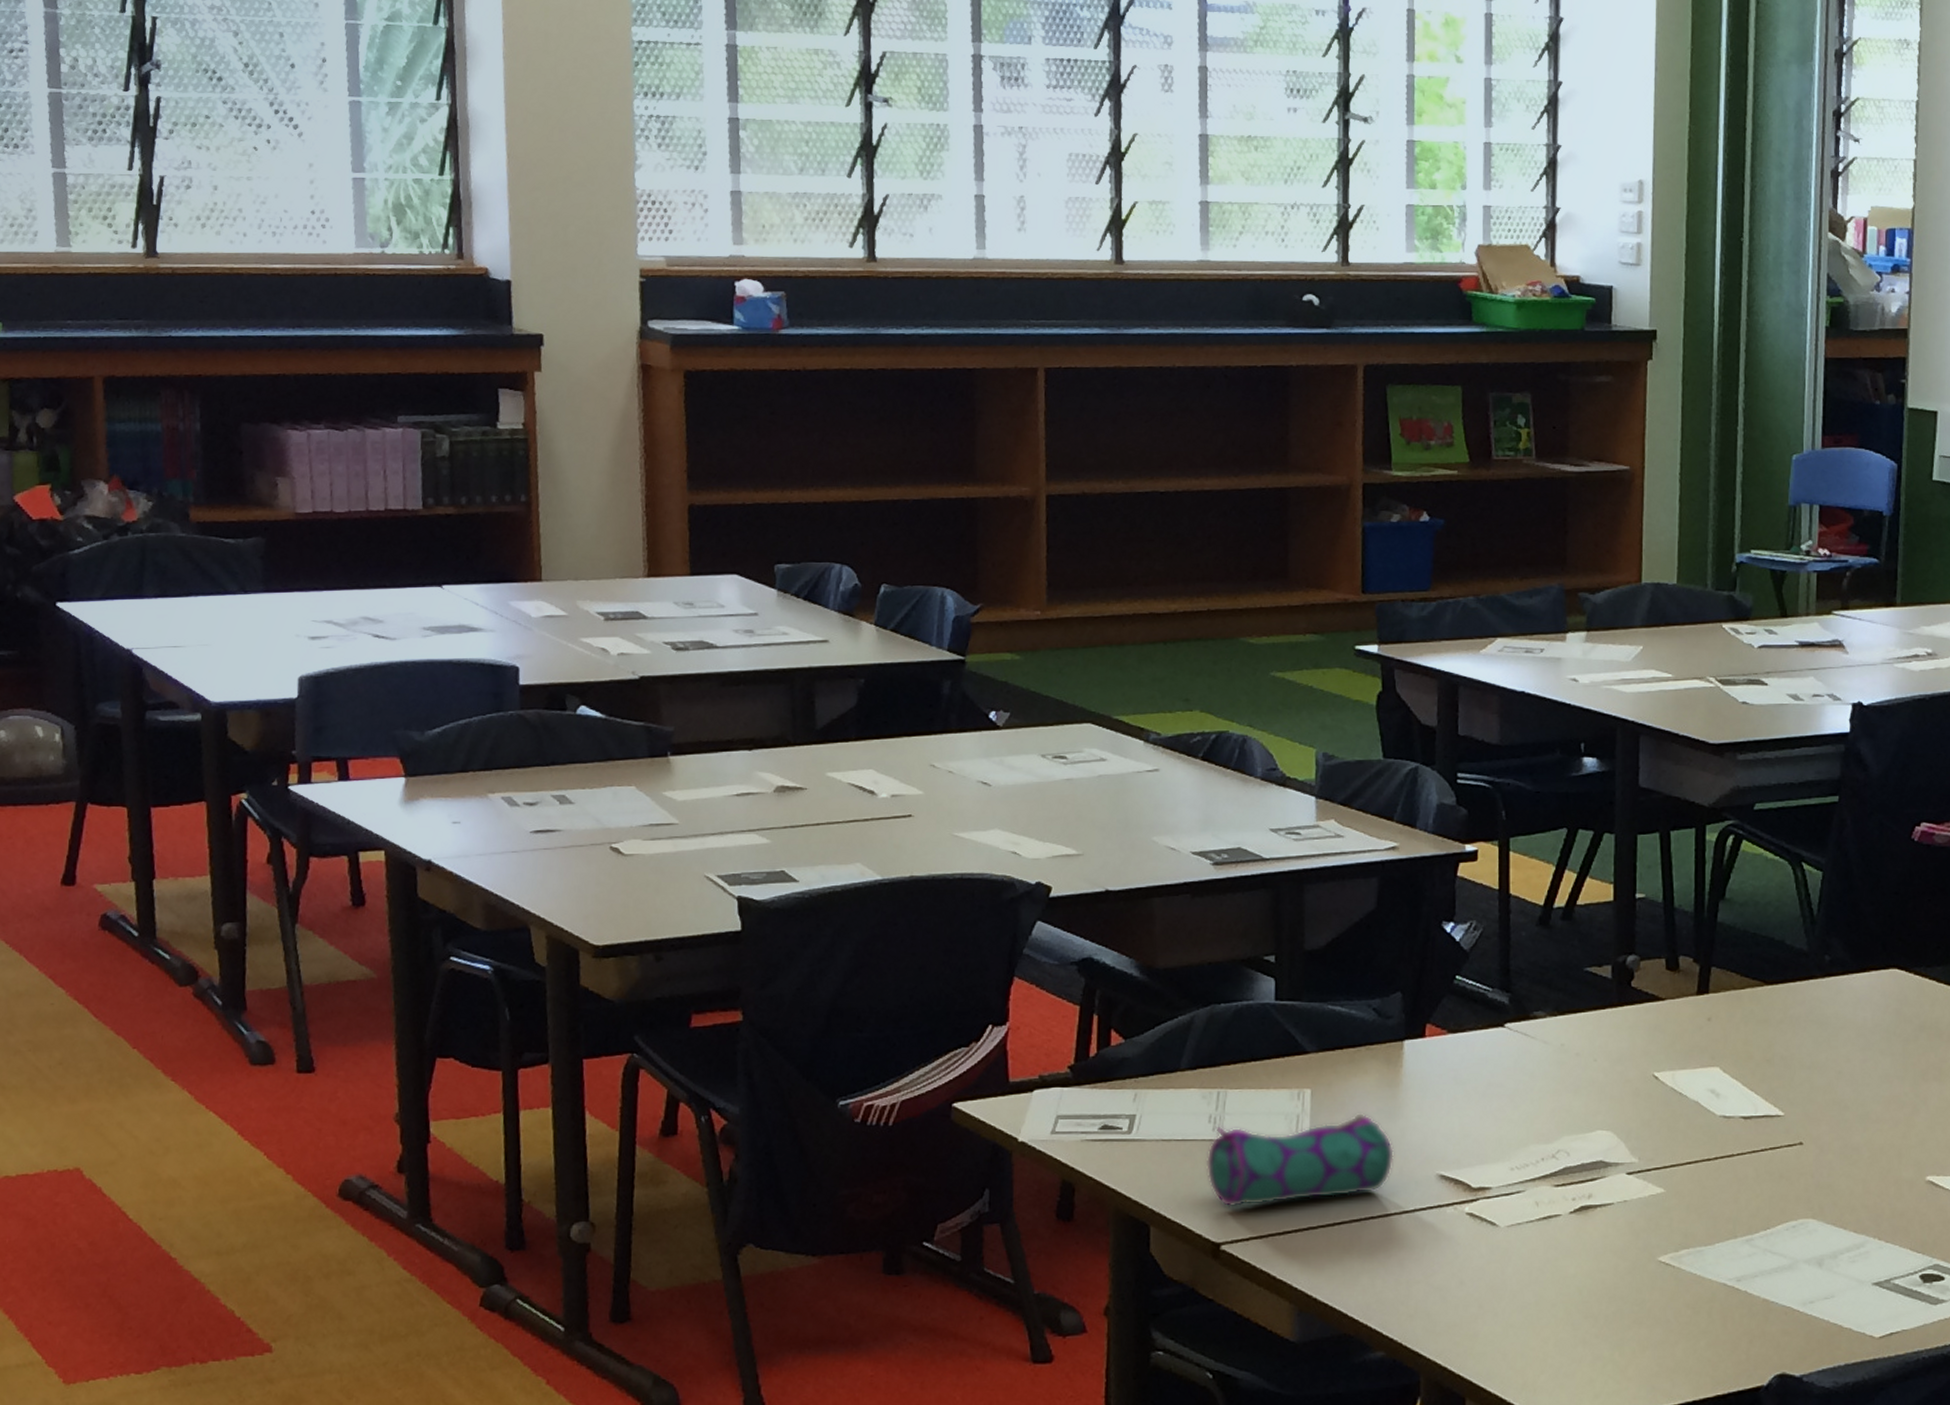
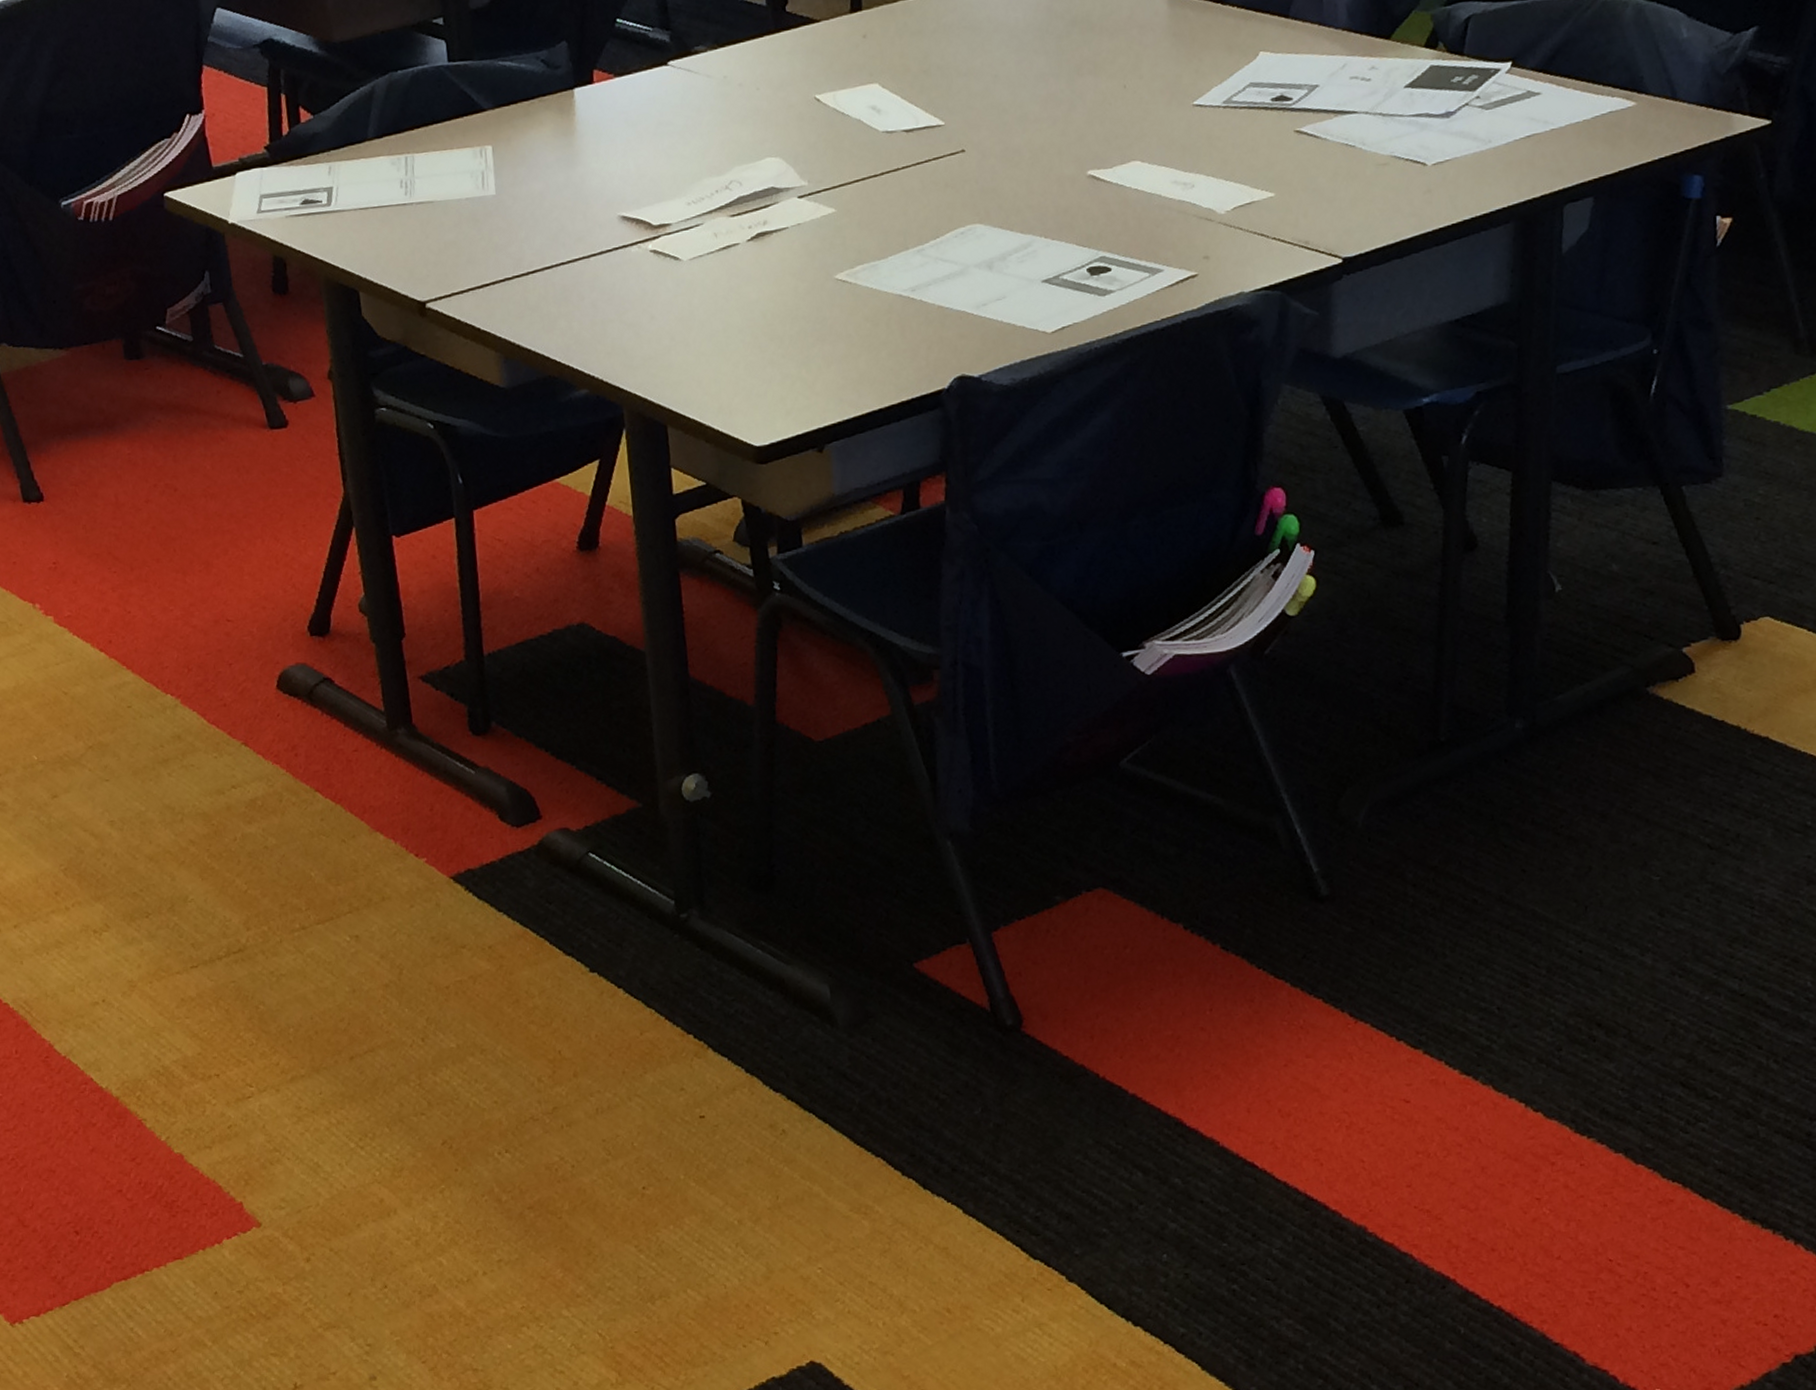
pencil case: present [1206,1113,1394,1207] -> none [402,164,577,267]

